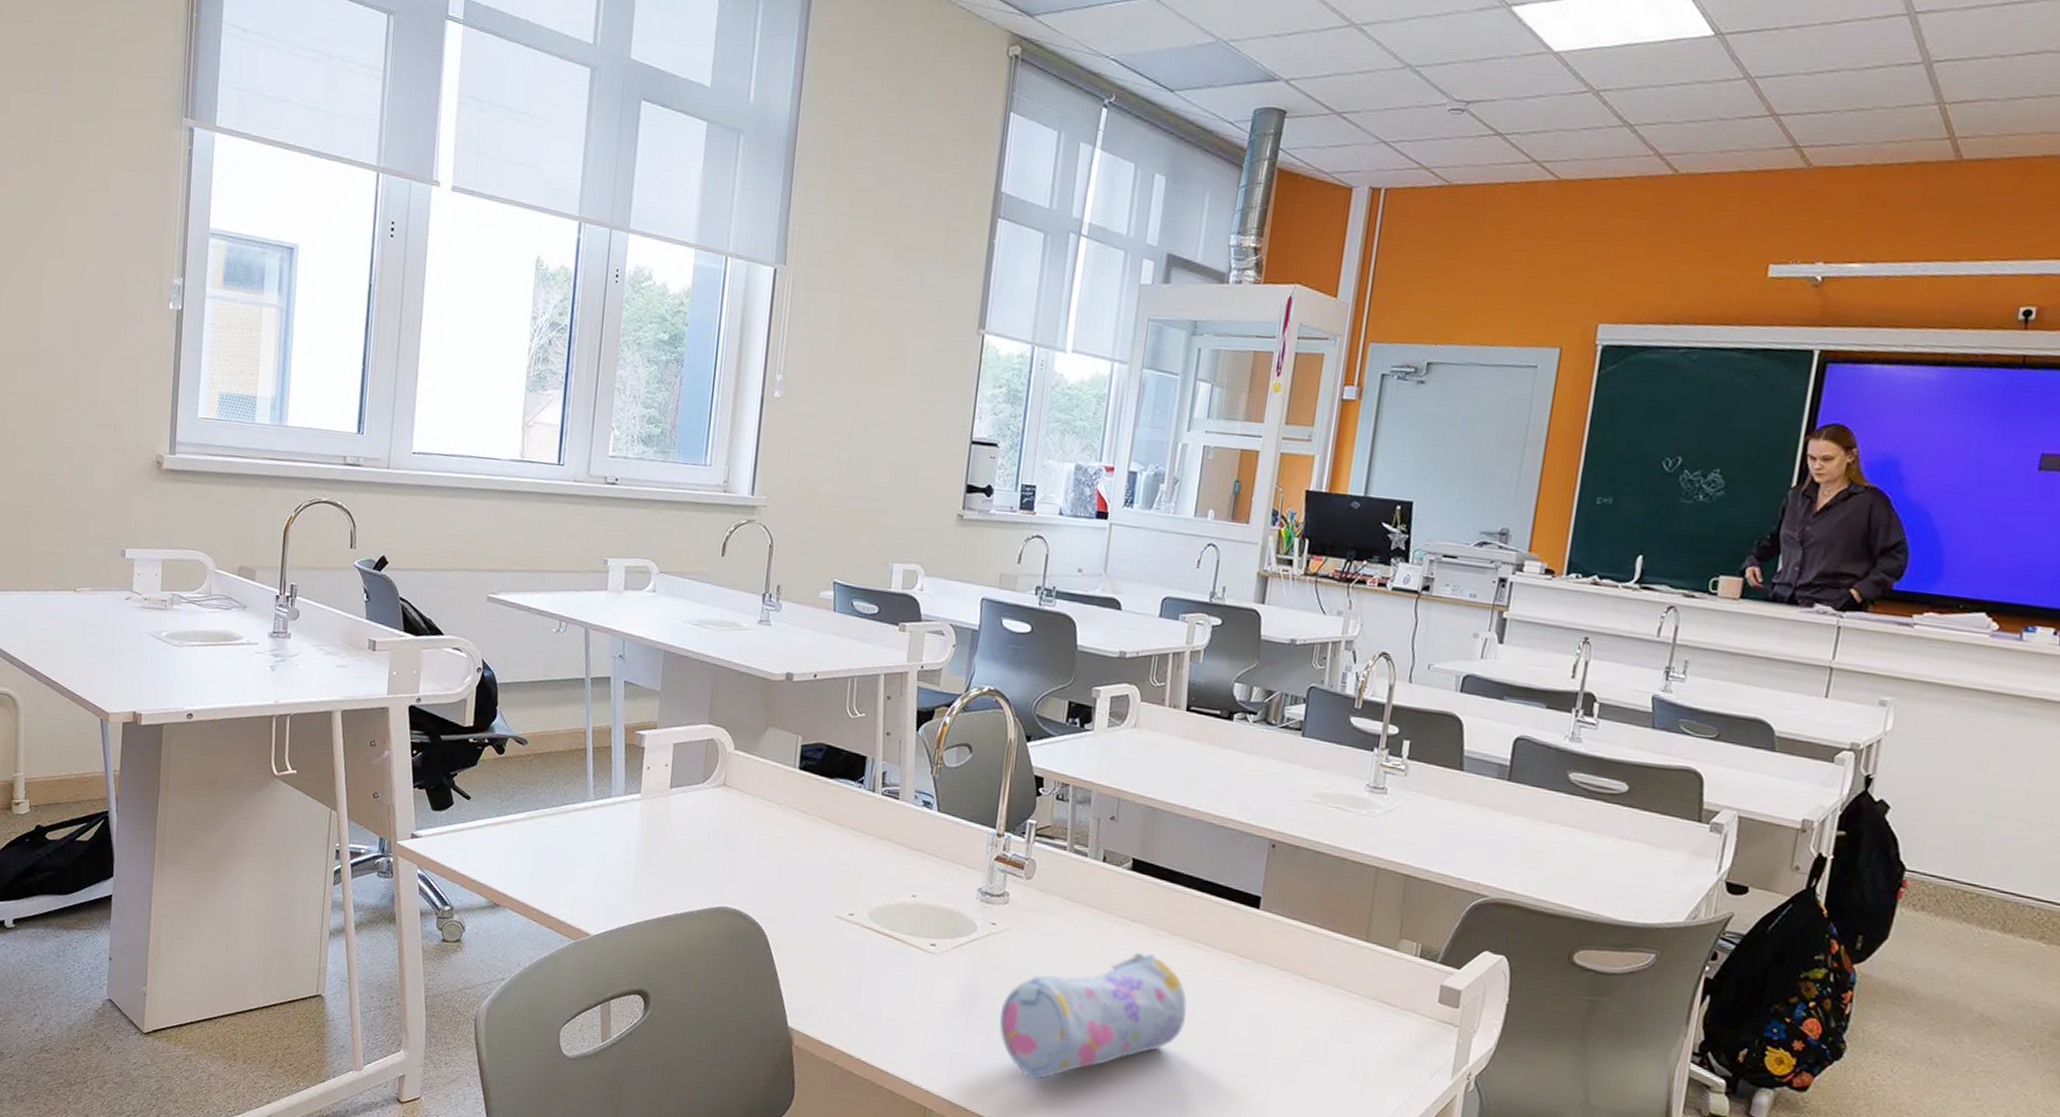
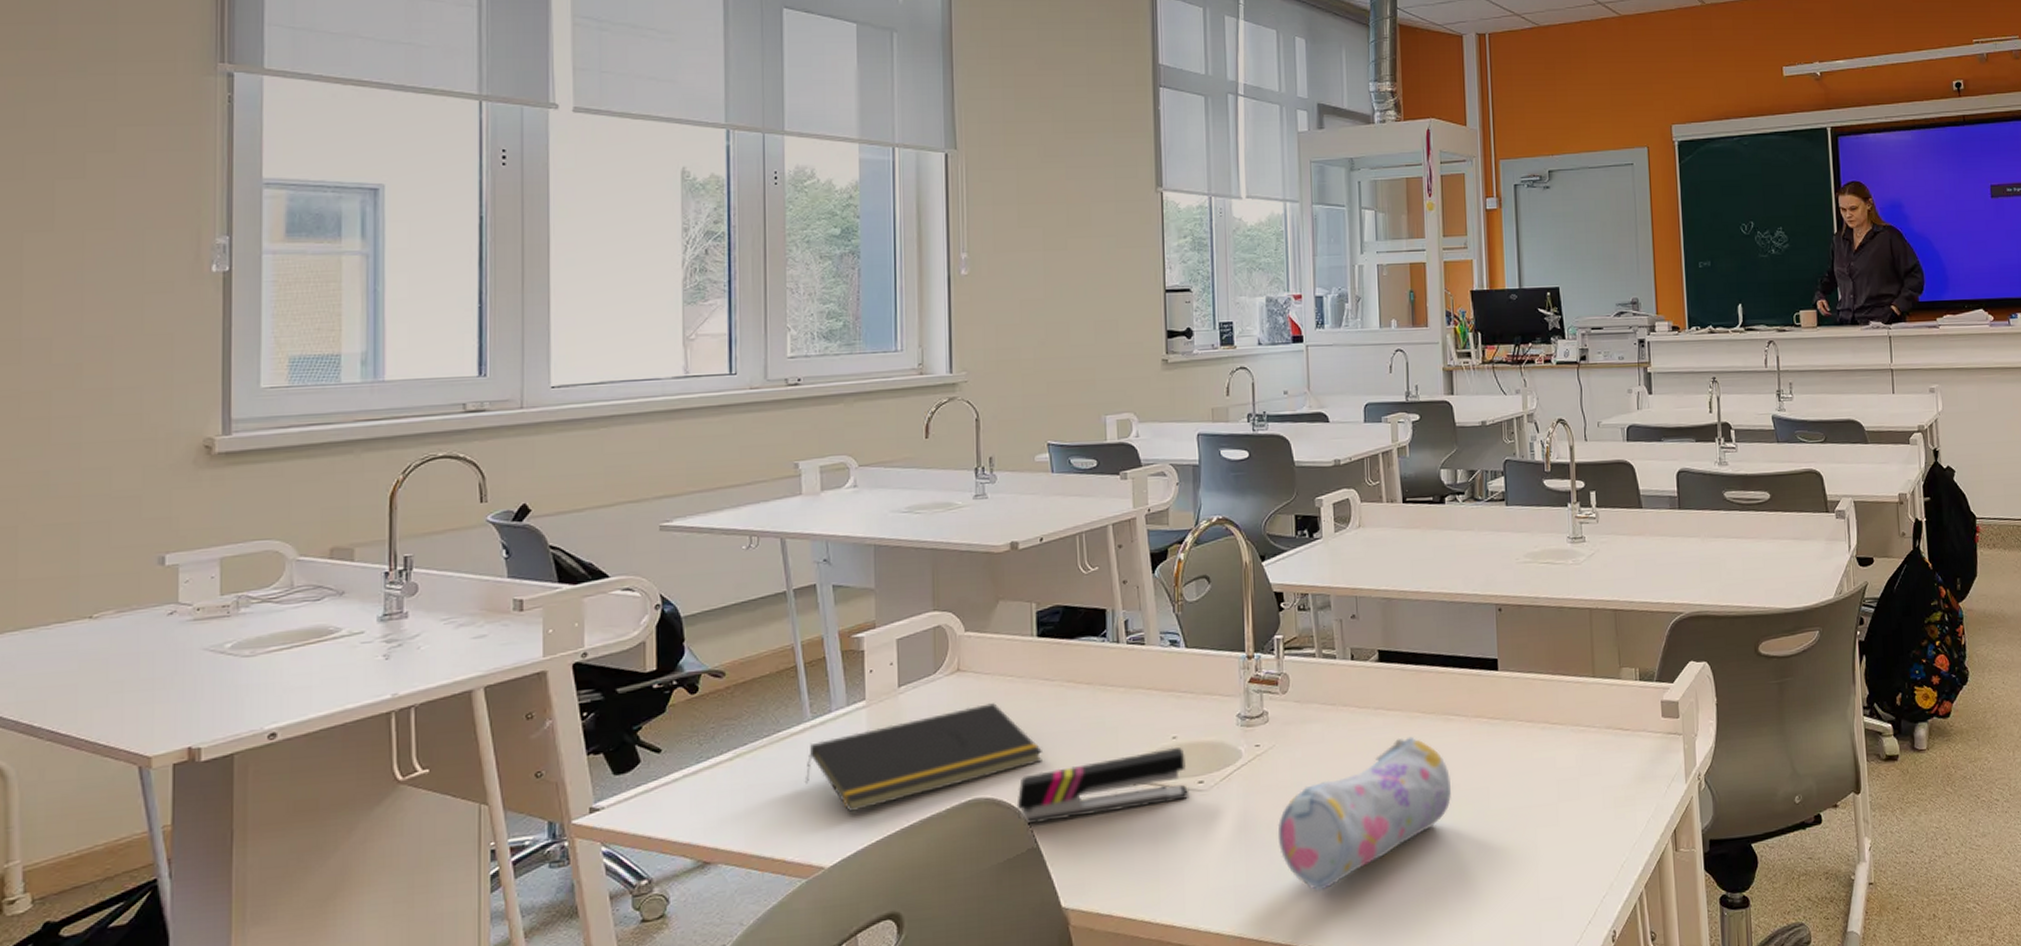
notepad: none [582,821,790,892] -> present [804,703,1042,813]
stapler: none [760,897,922,958] -> present [1016,747,1188,826]

